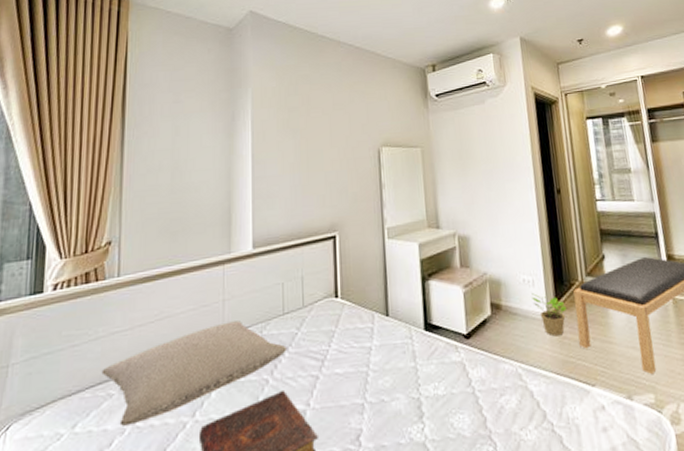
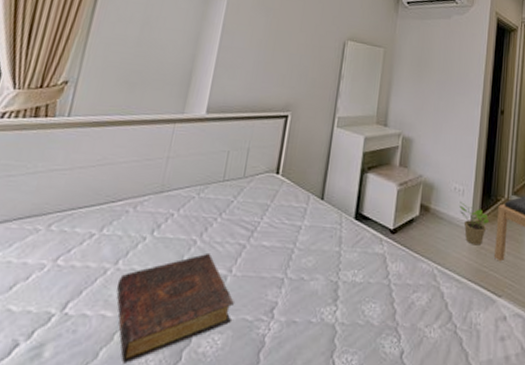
pillow: present [101,321,287,426] -> none [32,179,220,263]

